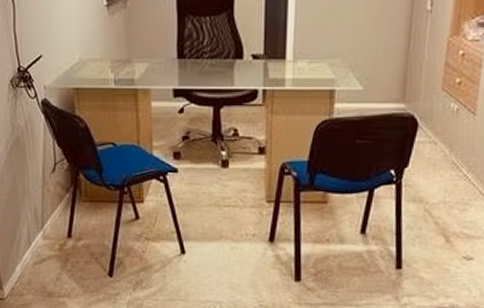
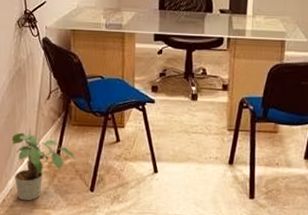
potted plant: none [15,211,89,289] -> present [11,132,75,201]

